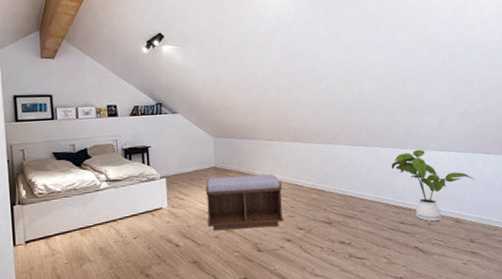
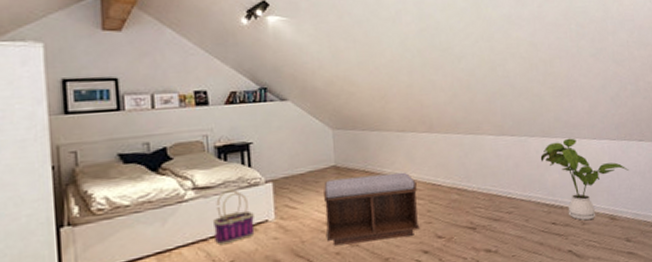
basket: none [120,182,152,225] -> present [212,189,255,245]

